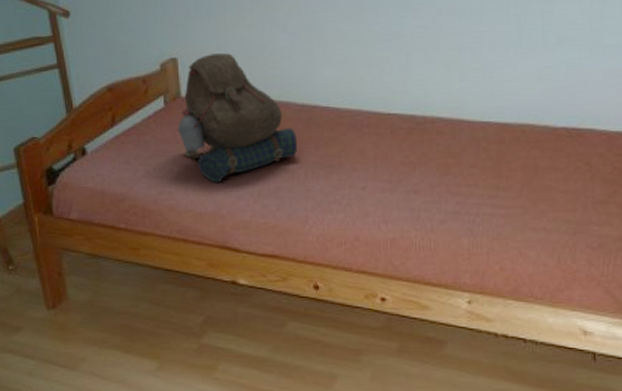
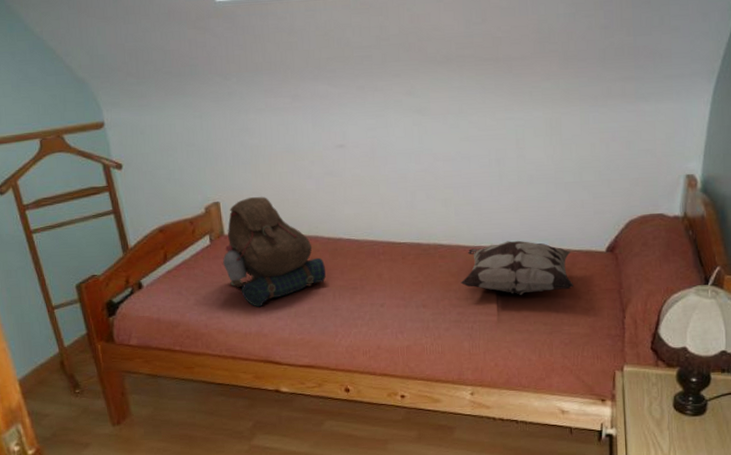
decorative pillow: none [462,116,608,184] -> present [460,240,573,295]

